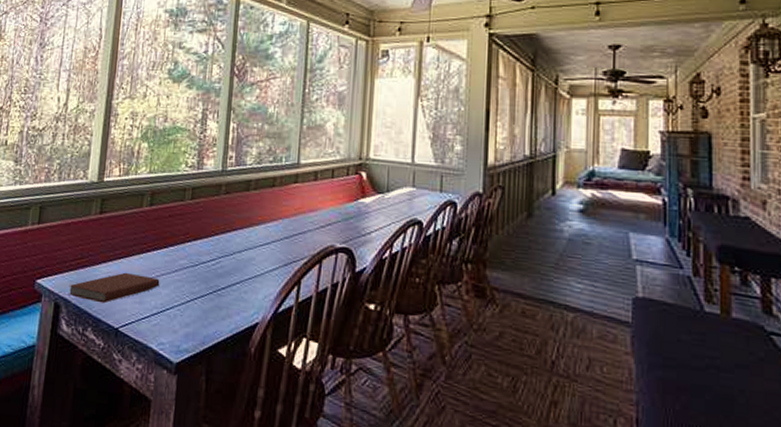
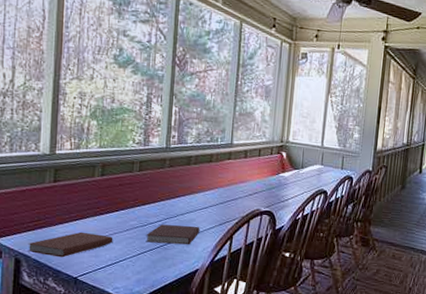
notebook: none [196,264,261,291] -> present [145,224,200,245]

